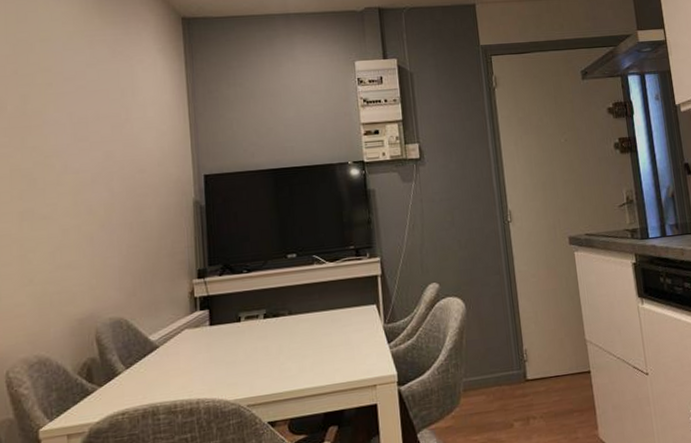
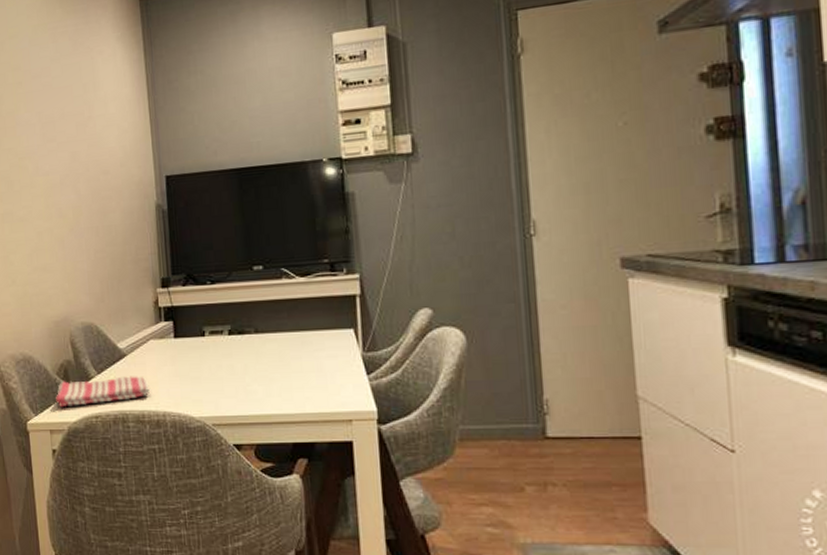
dish towel: none [76,366,183,409] -> present [56,376,150,408]

